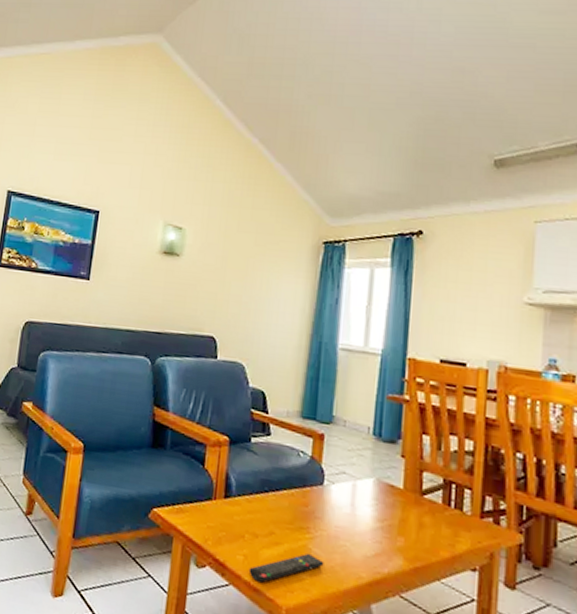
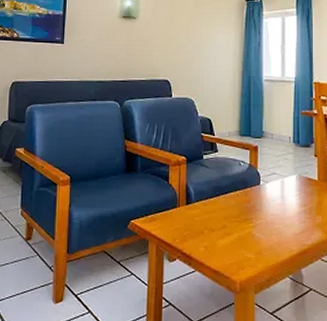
remote control: present [248,553,324,583] -> none [209,237,265,265]

